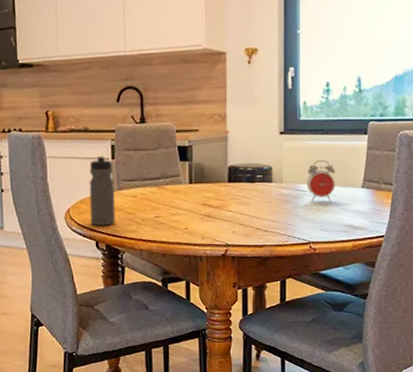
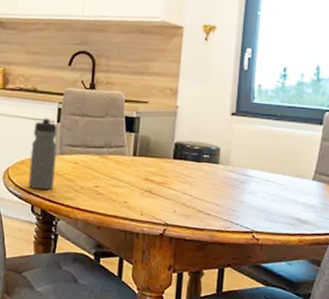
alarm clock: present [306,159,335,202] -> none [254,146,286,191]

